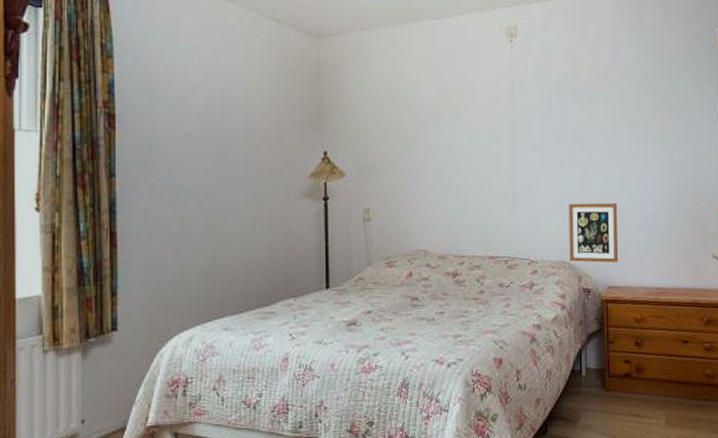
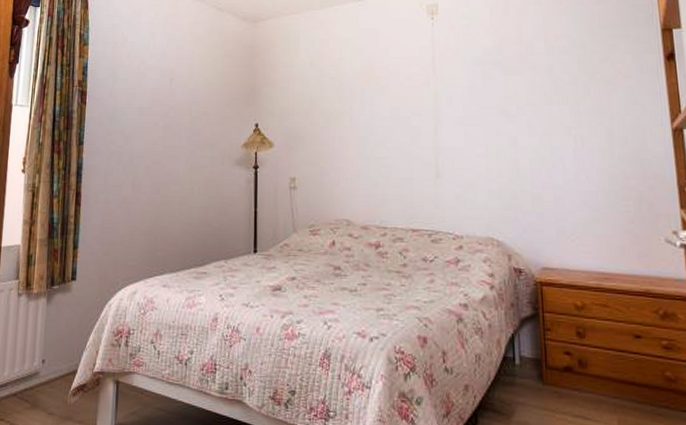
picture frame: present [568,202,619,263] -> none [495,177,552,242]

